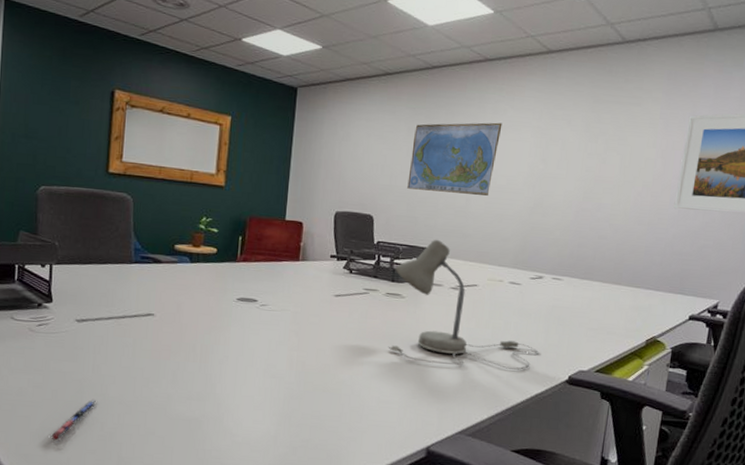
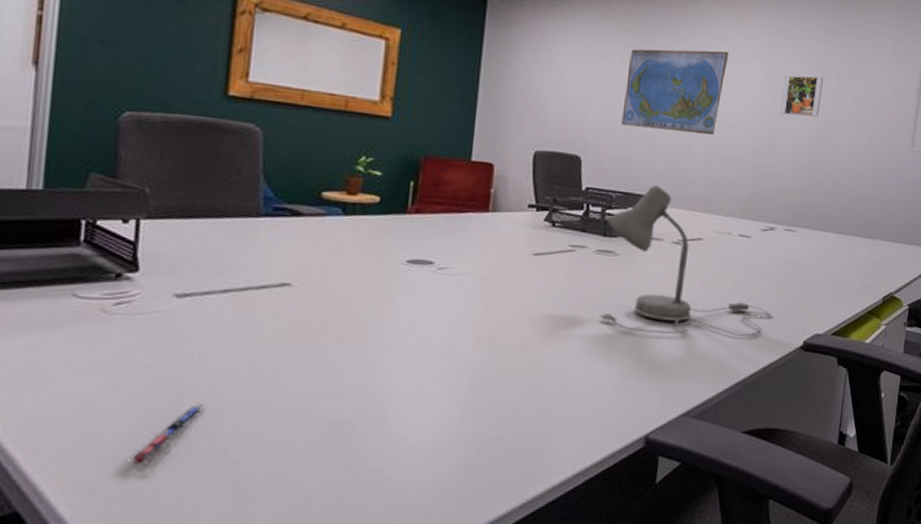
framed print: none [549,141,591,178] -> present [779,75,823,117]

